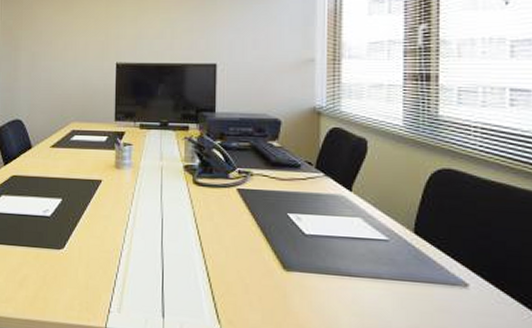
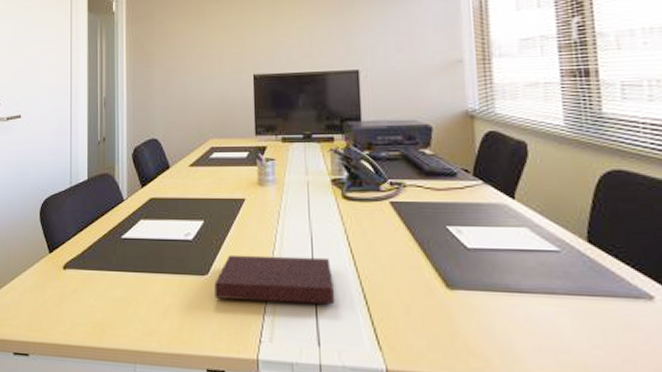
notebook: none [69,231,180,281] -> present [214,254,334,305]

